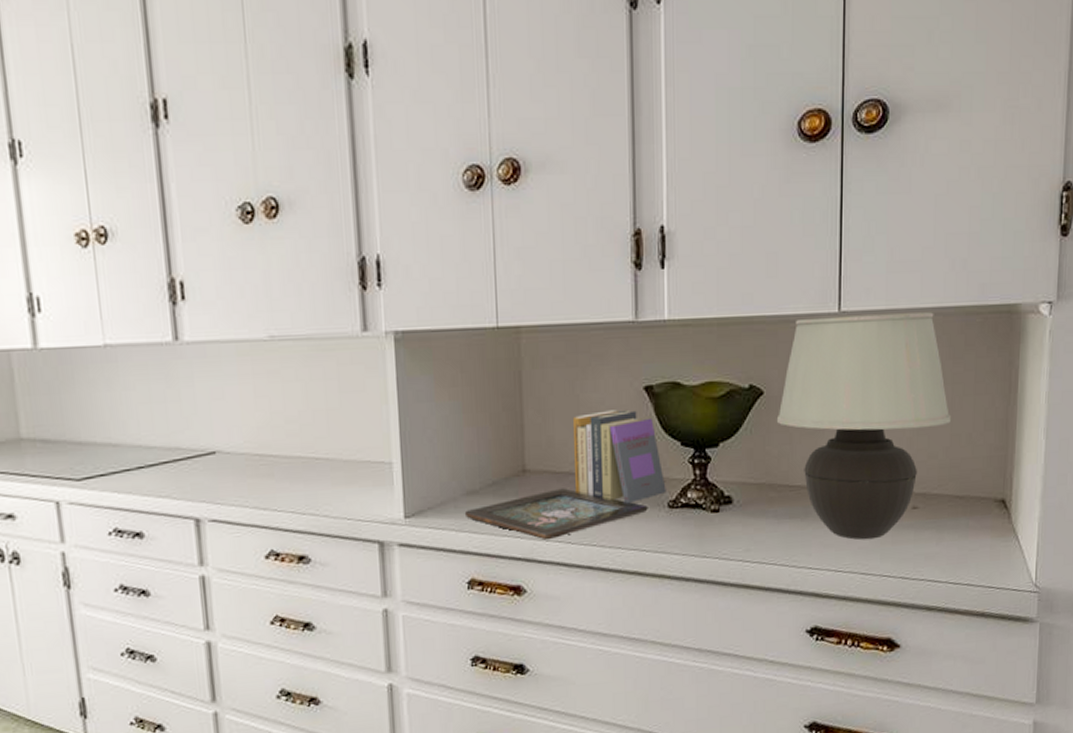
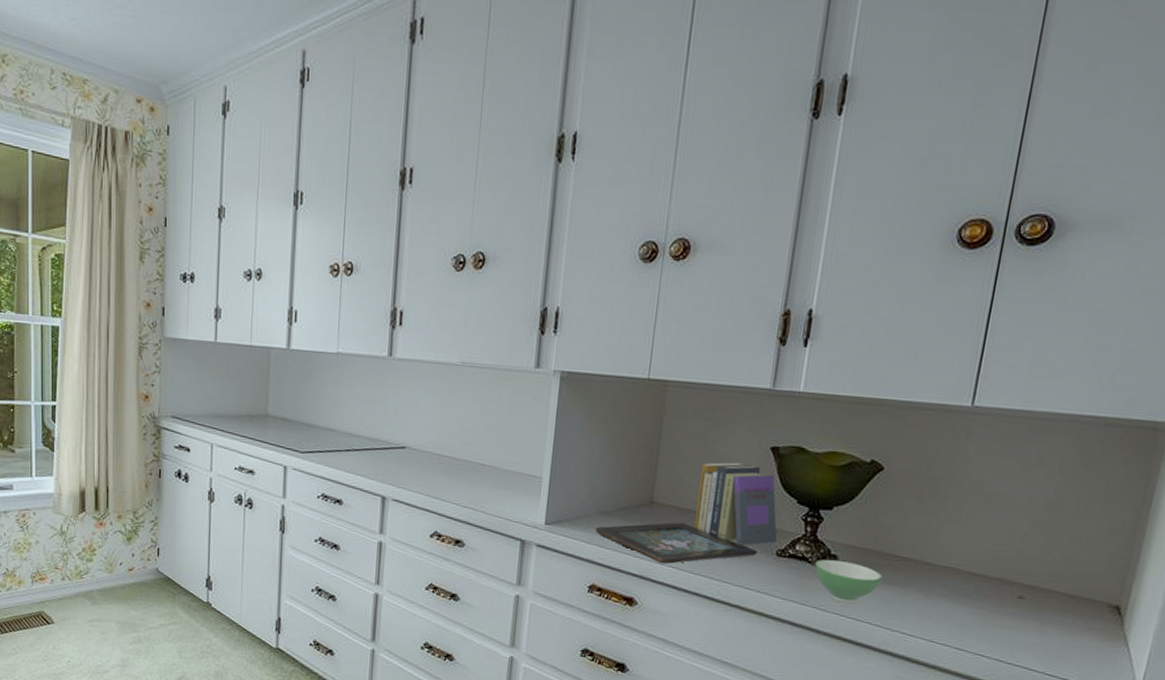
bowl: none [709,500,782,548] -> present [814,559,884,604]
table lamp: present [776,312,951,541] -> none [892,407,1074,619]

